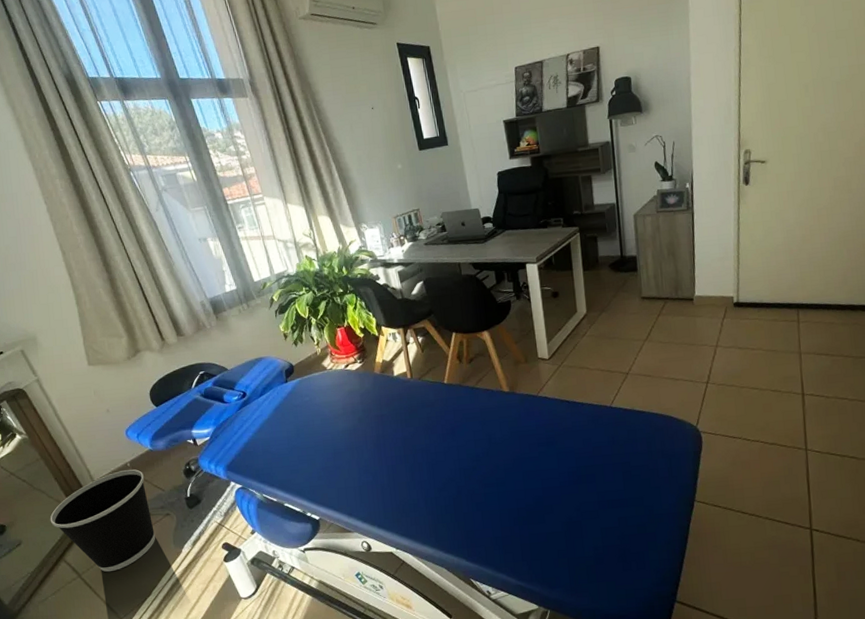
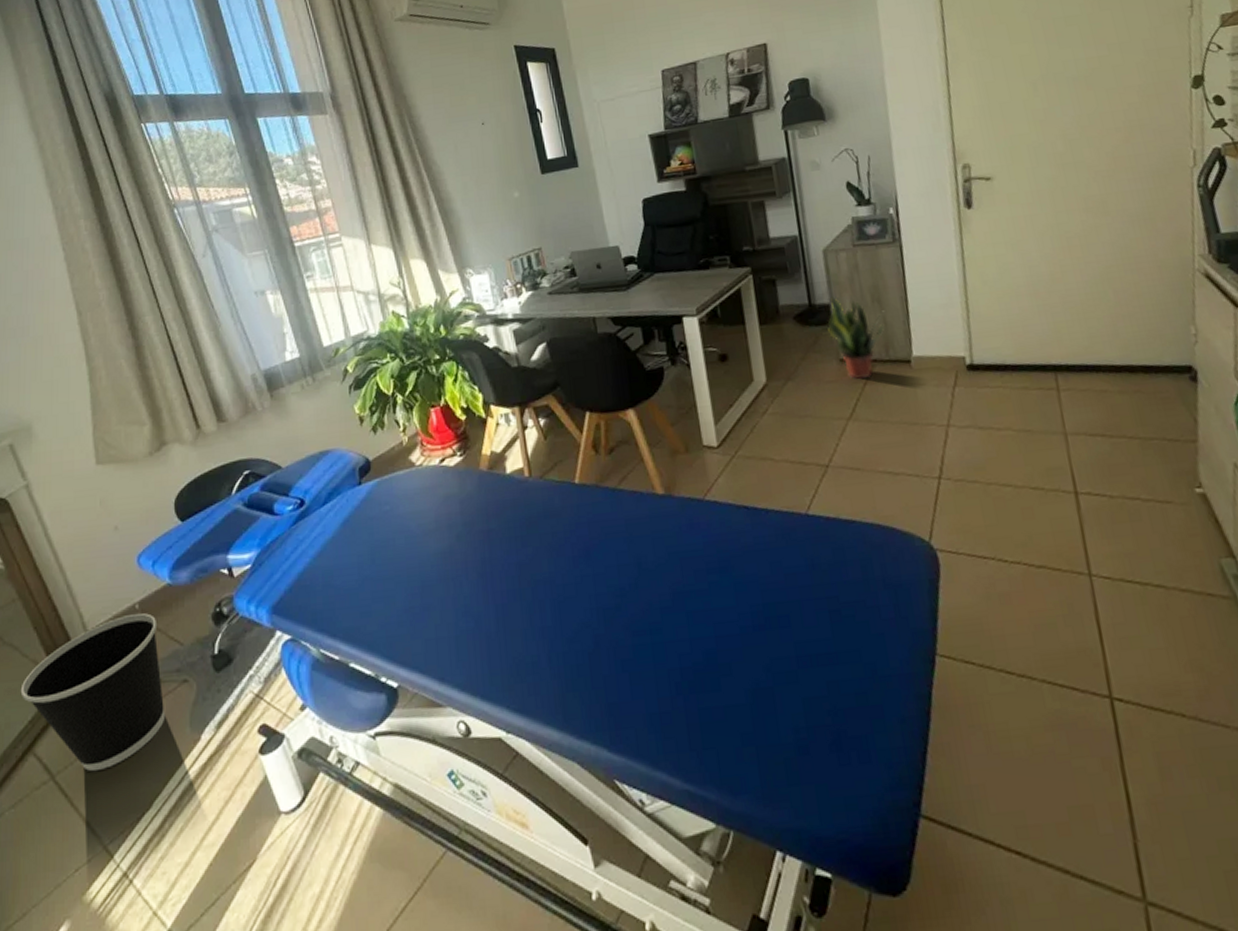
potted plant: none [634,250,676,313] -> present [827,297,885,380]

